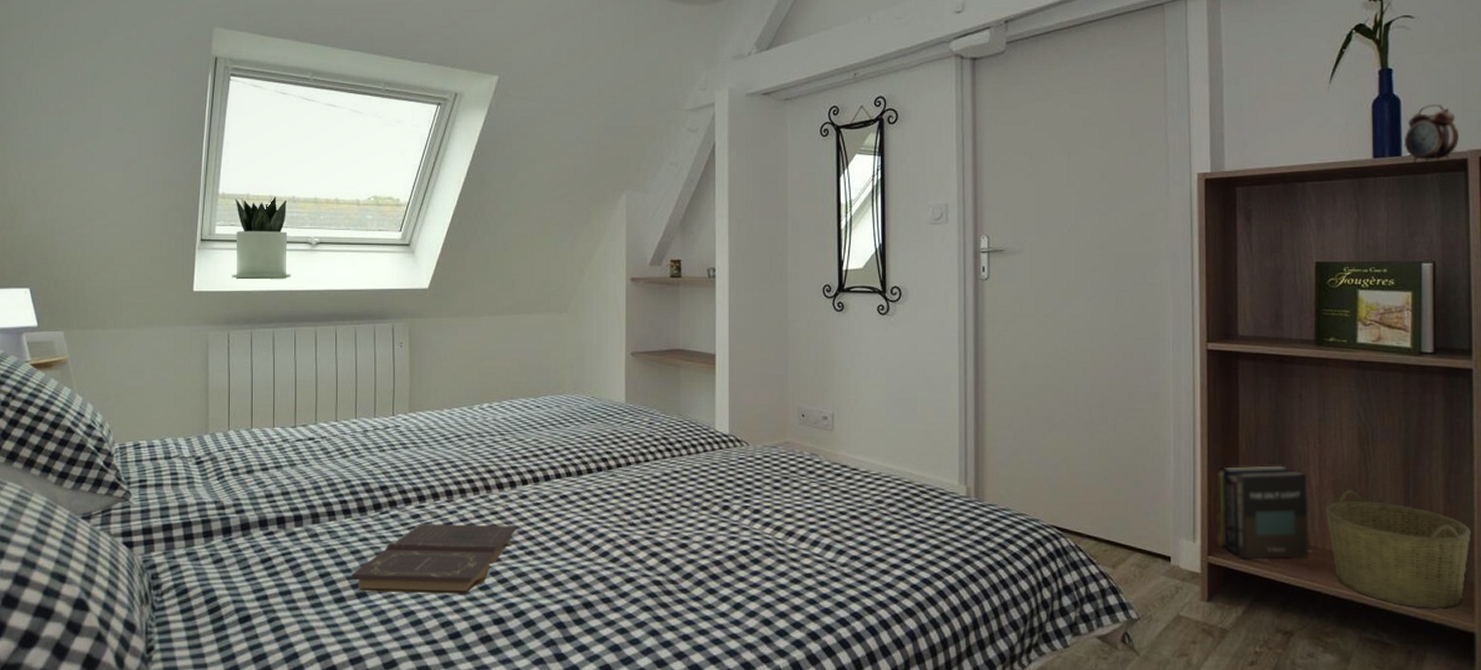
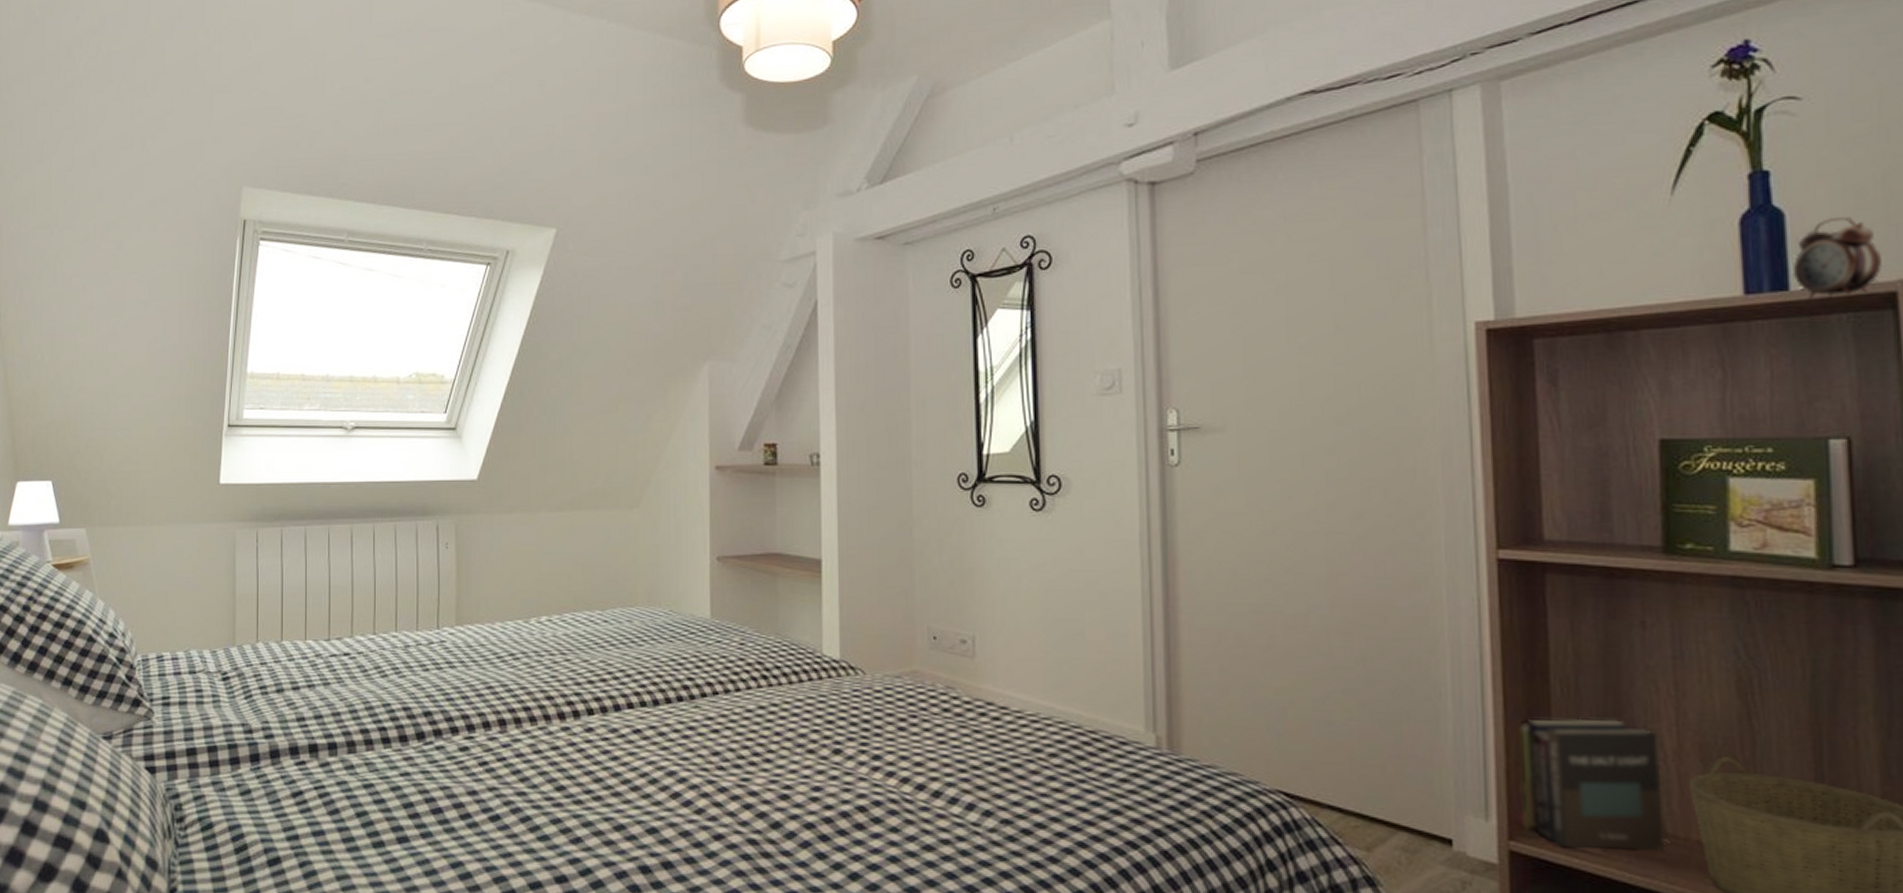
planter: present [231,196,292,280] -> none [259,374,326,471]
book: present [351,524,516,594] -> none [391,758,581,845]

